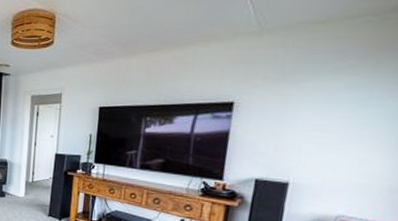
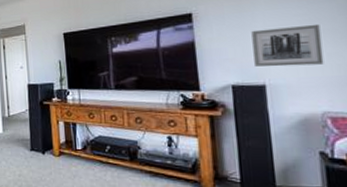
wall art: none [283,127,361,170] -> present [251,23,324,67]

